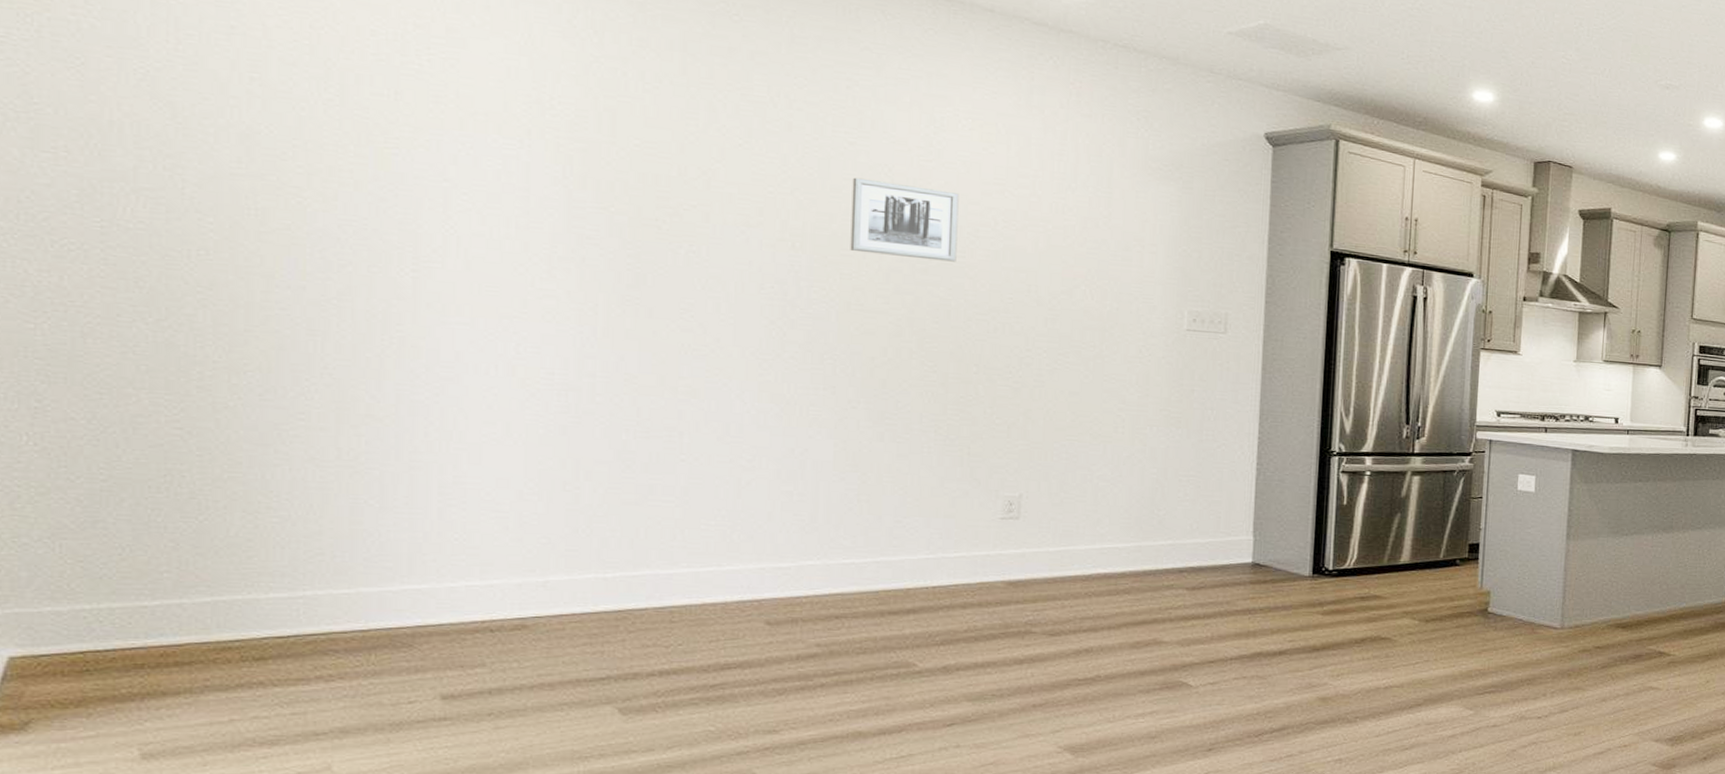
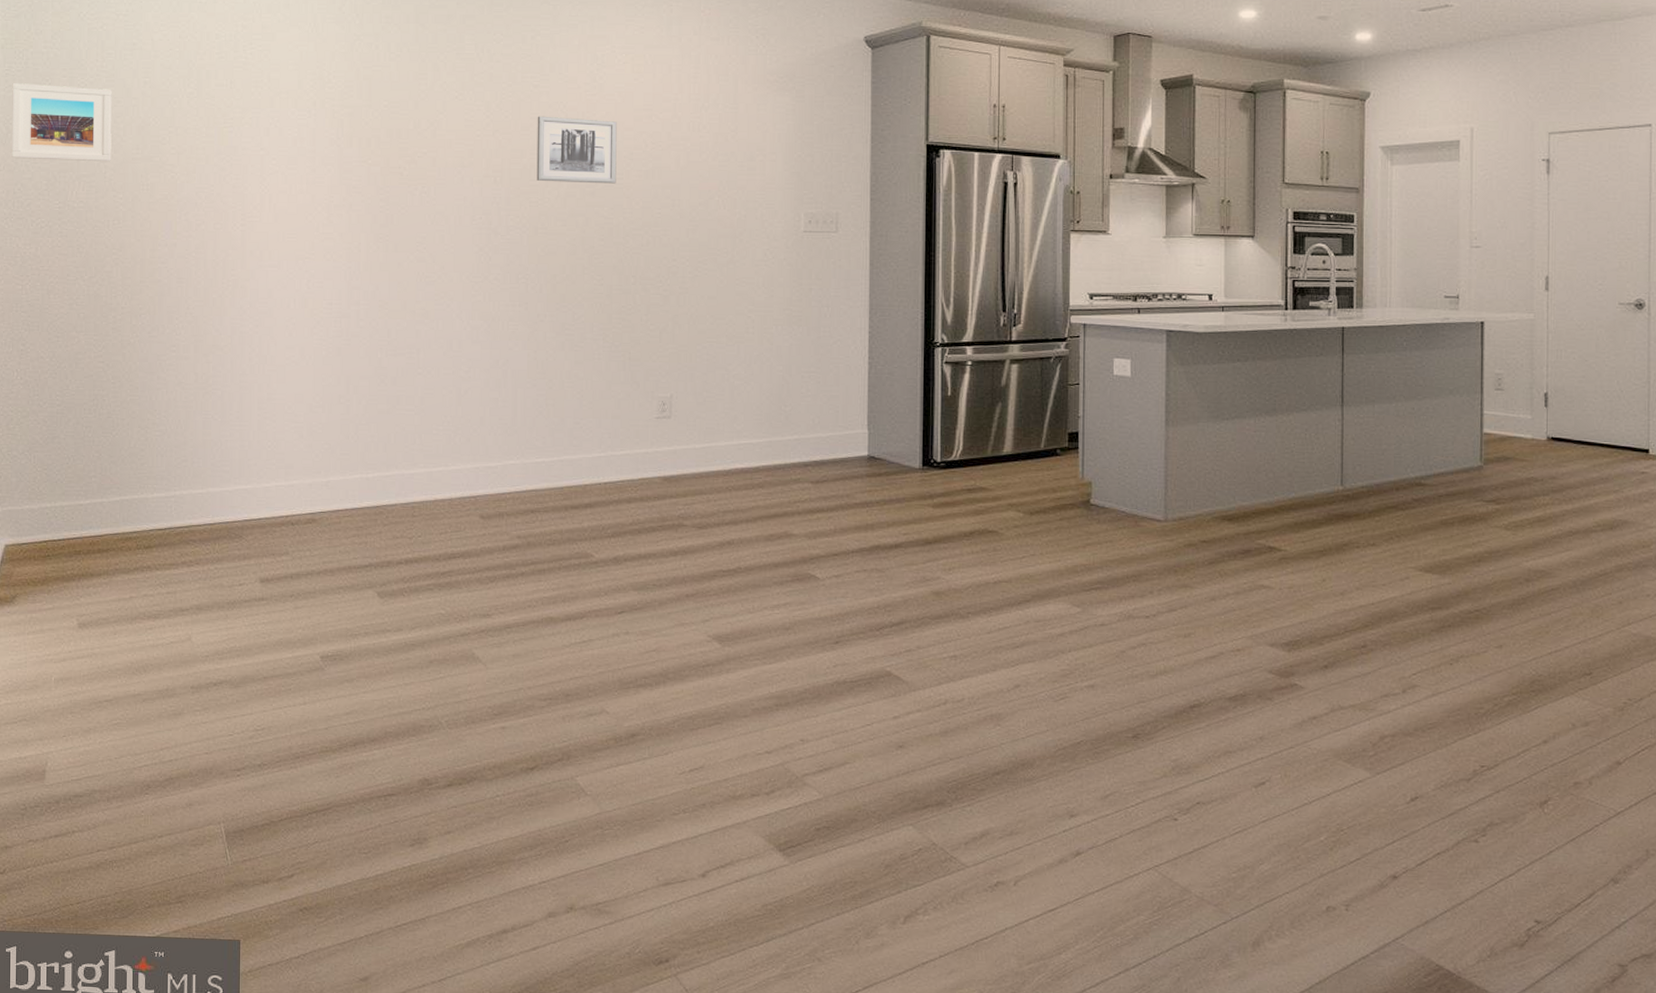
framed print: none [13,55,194,175] -> present [11,83,112,162]

